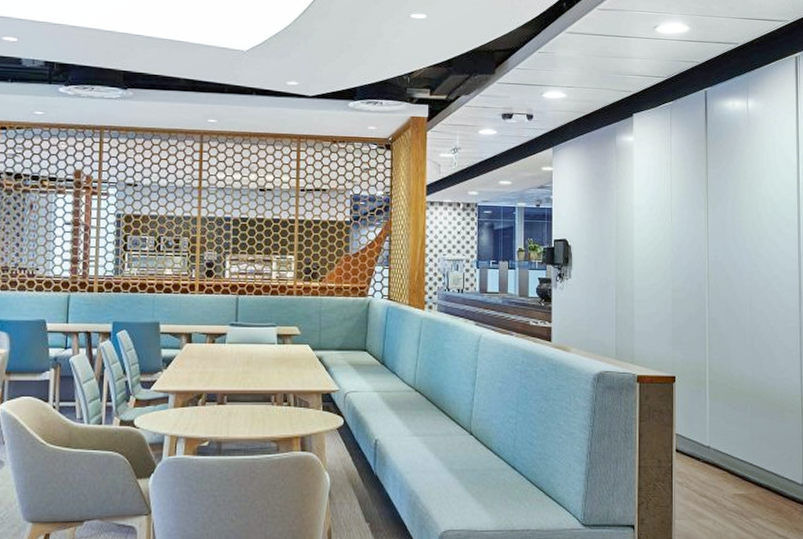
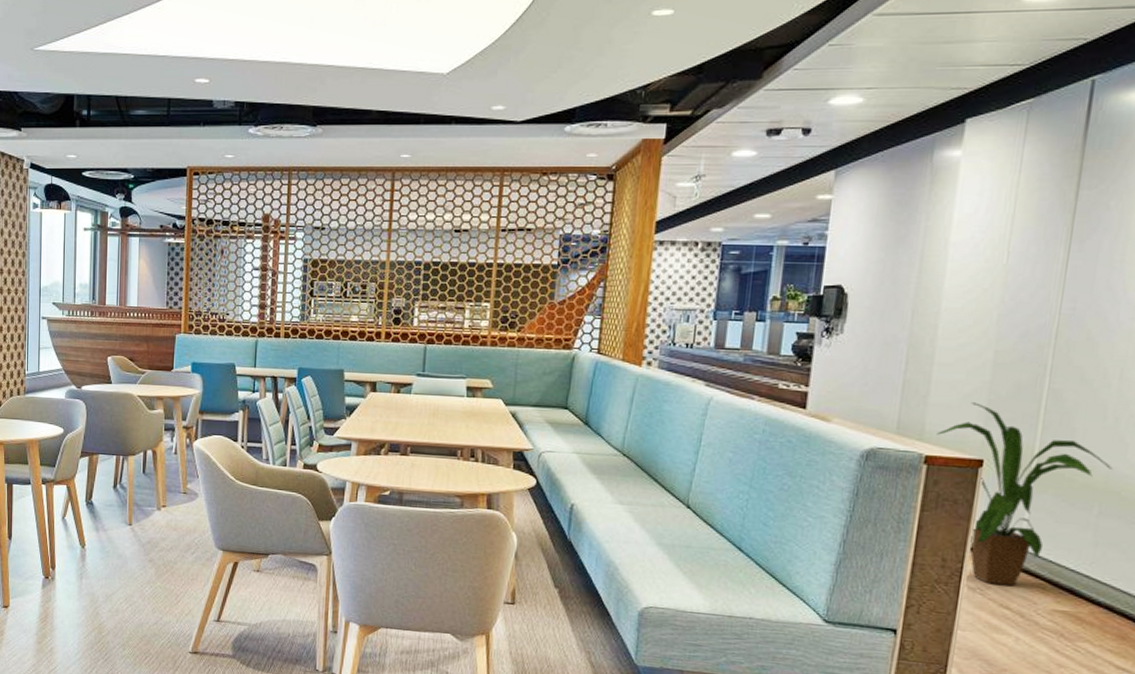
house plant: none [643,331,755,478] -> present [937,402,1113,587]

